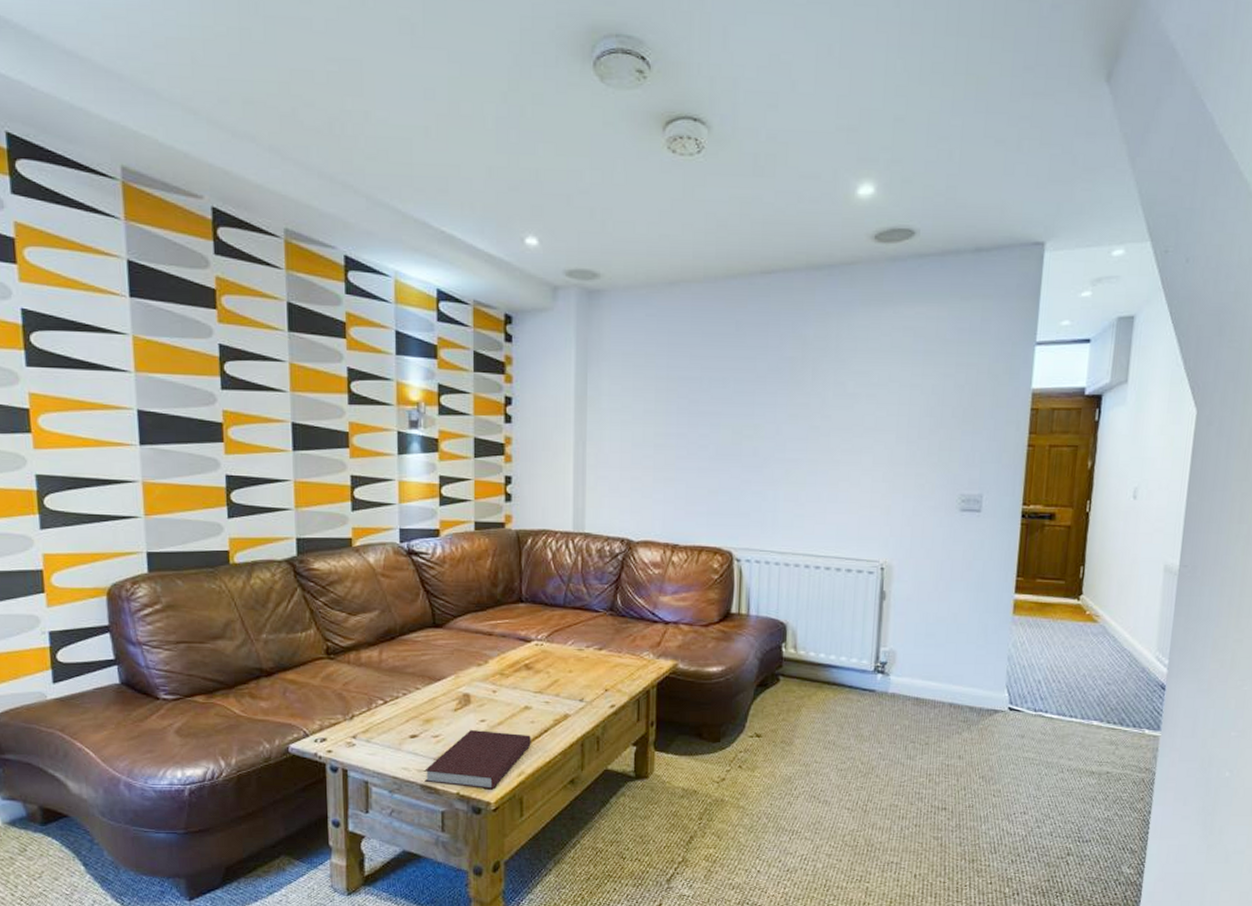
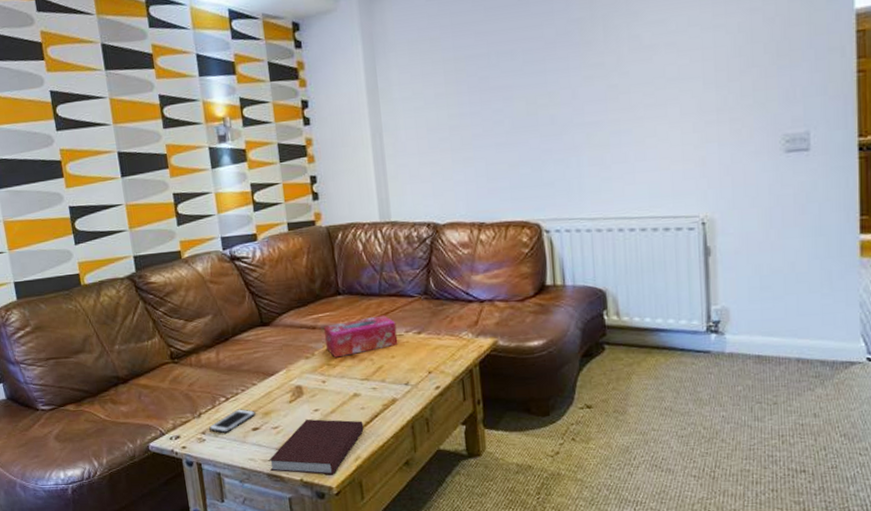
cell phone: none [361,714,415,738] -> present [209,409,256,433]
tissue box: none [500,628,578,668] -> present [323,315,398,358]

